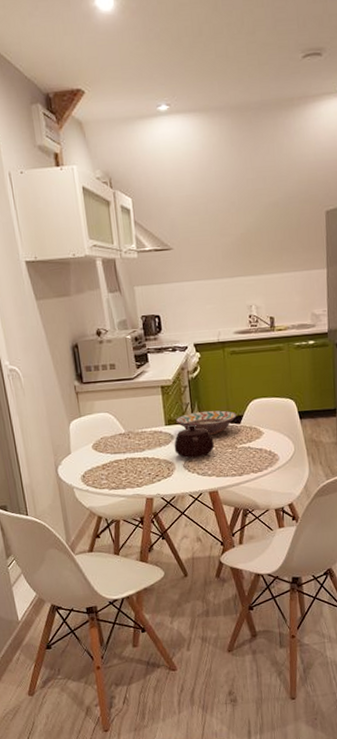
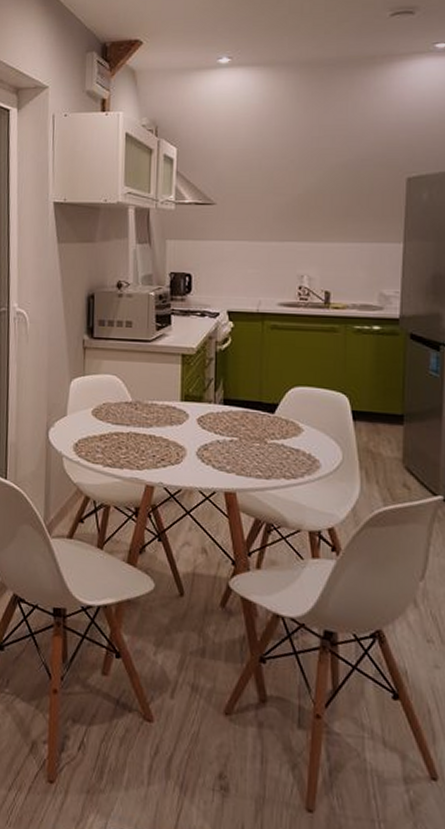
teapot: present [174,424,214,459] -> none [188,404,238,448]
decorative bowl: present [175,410,237,436] -> none [193,390,271,423]

